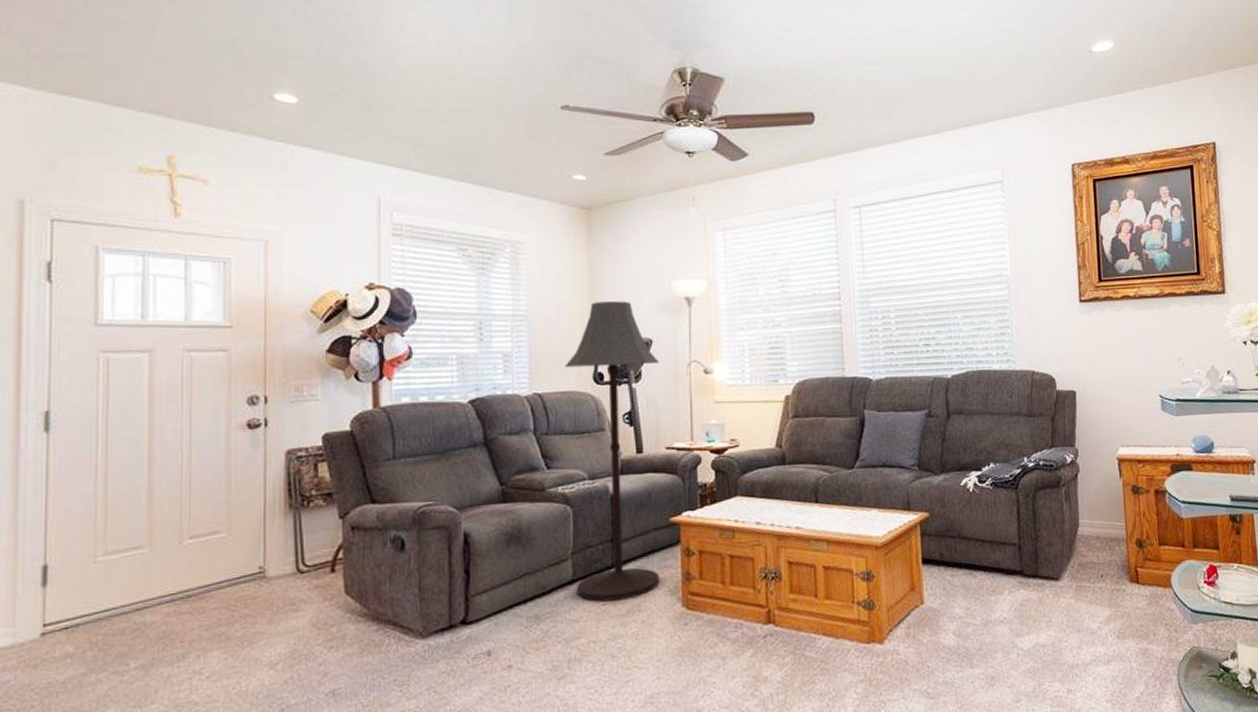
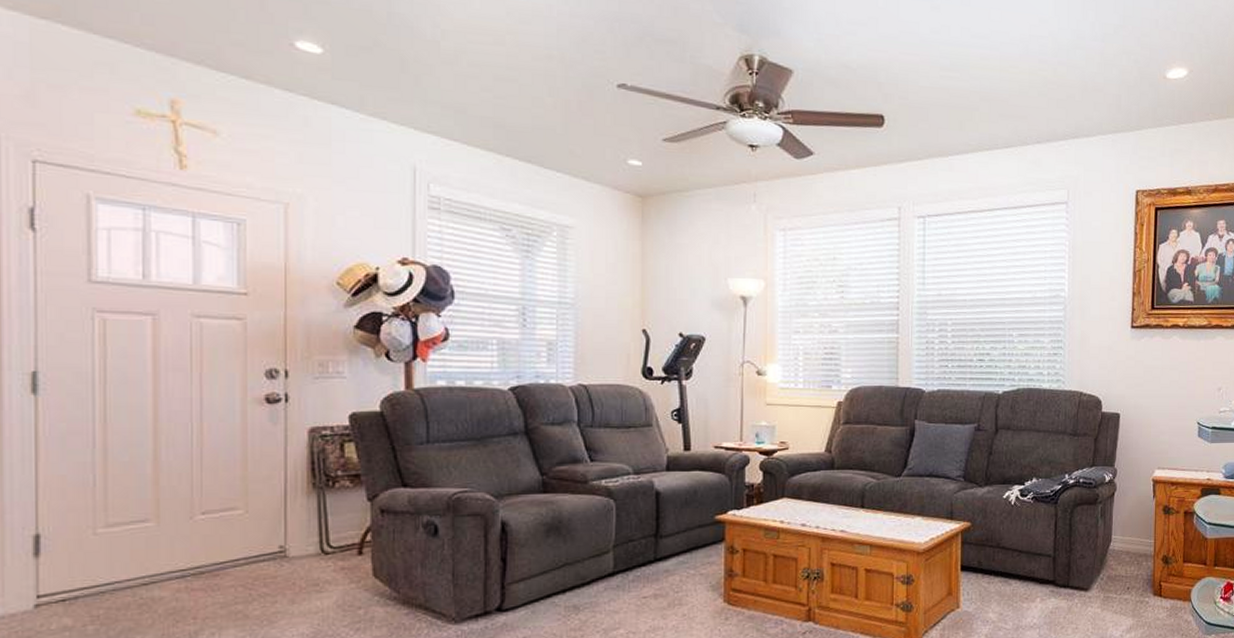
floor lamp: present [565,301,660,602] -> none [613,295,712,594]

